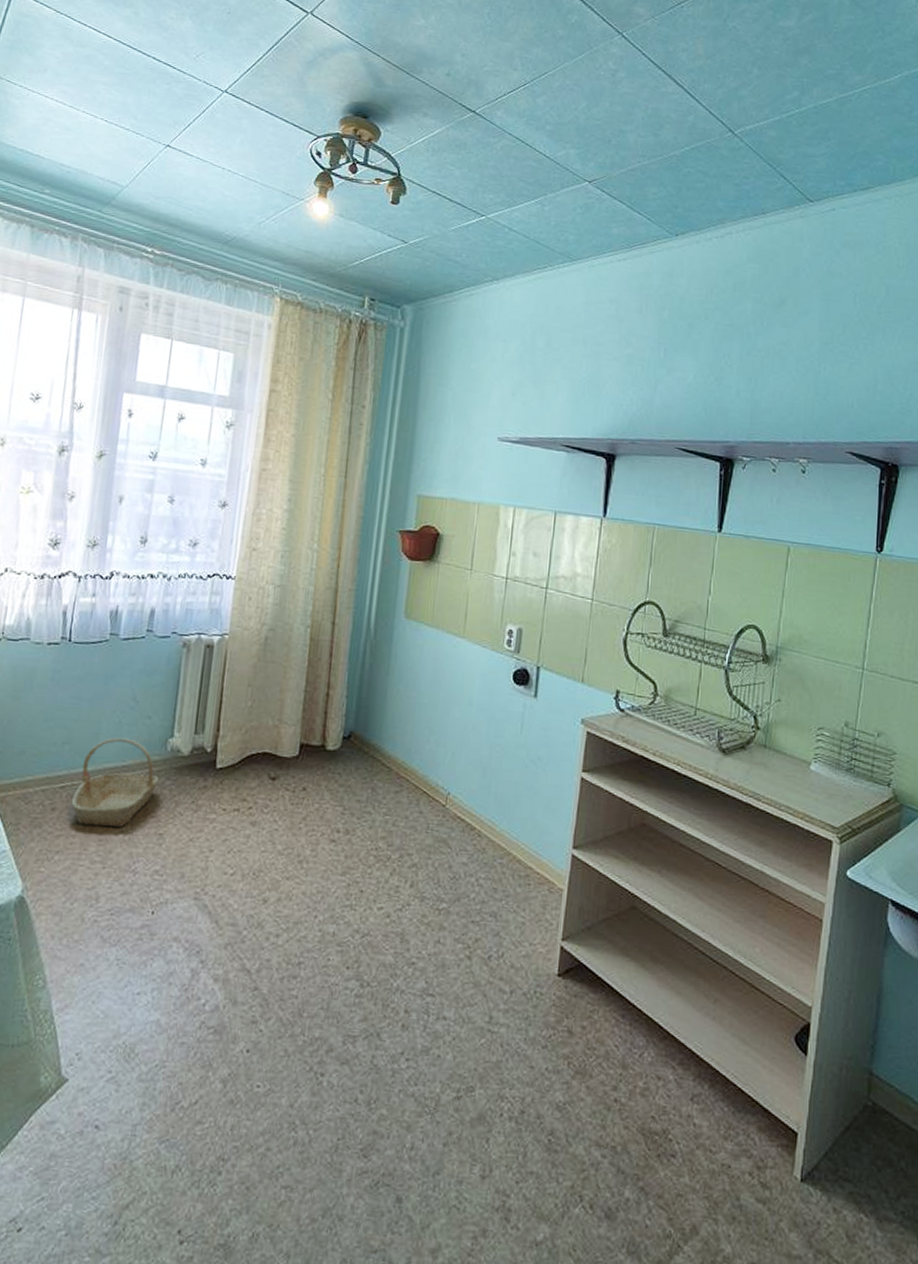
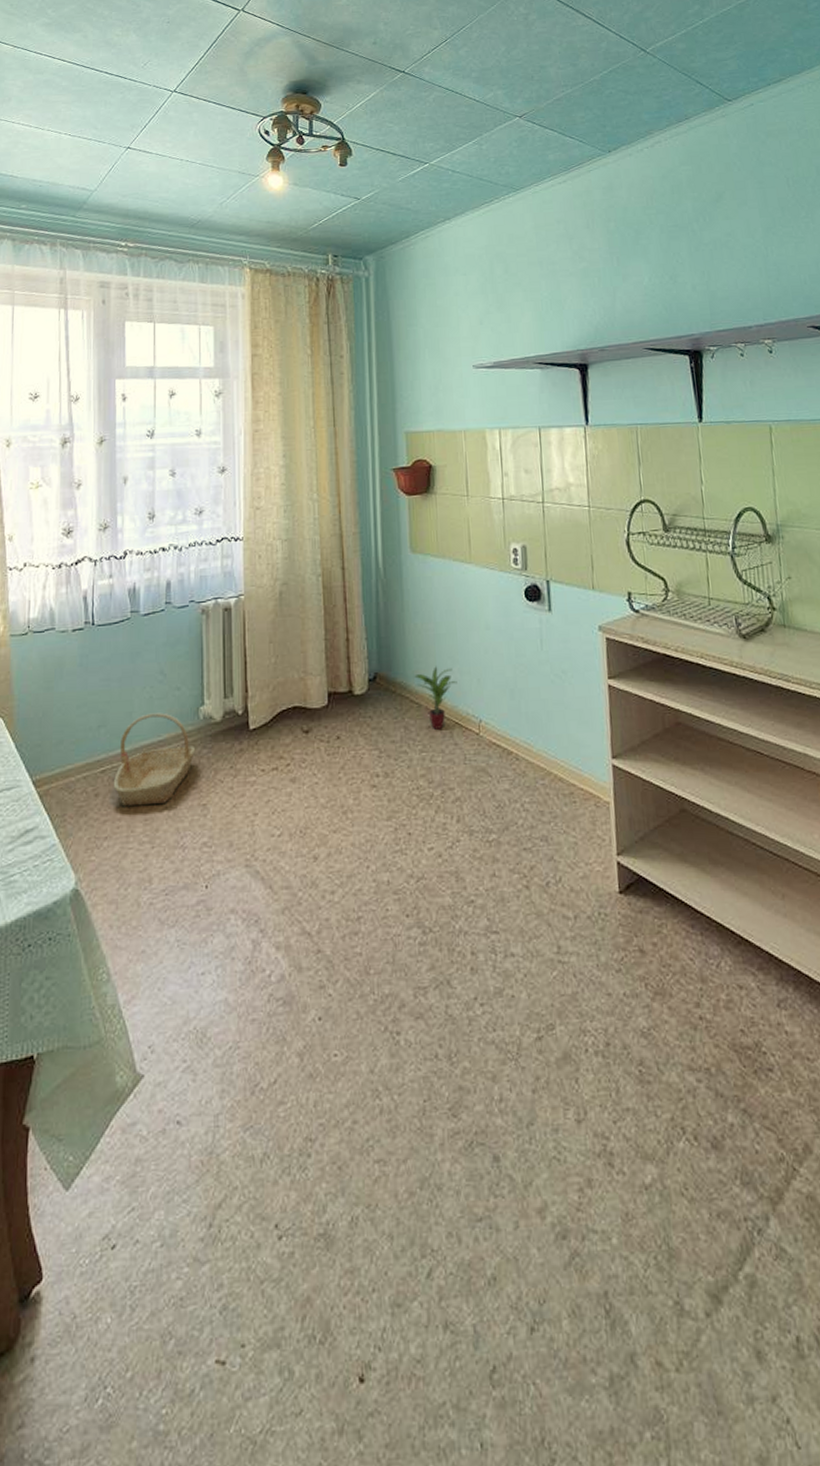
potted plant: none [389,734,432,796] -> present [414,666,457,730]

